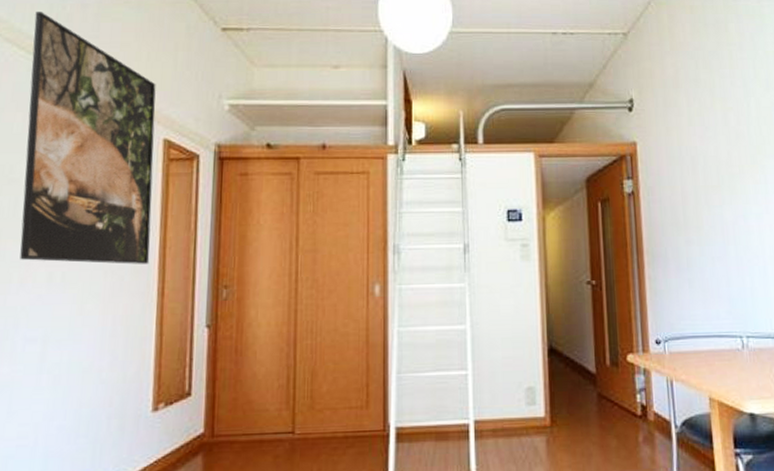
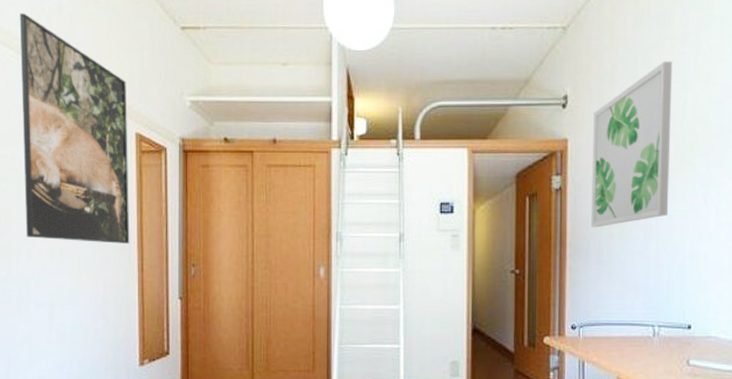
wall art: none [660,66,744,233] -> present [591,61,673,228]

